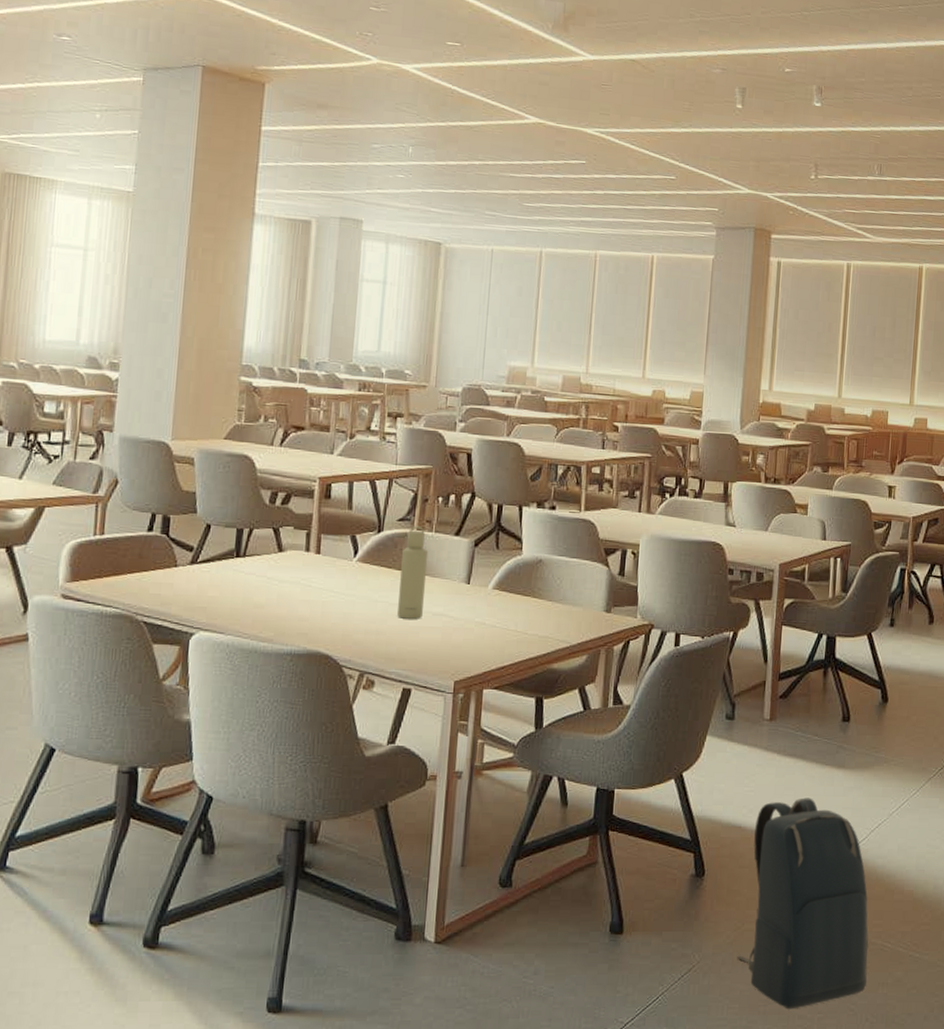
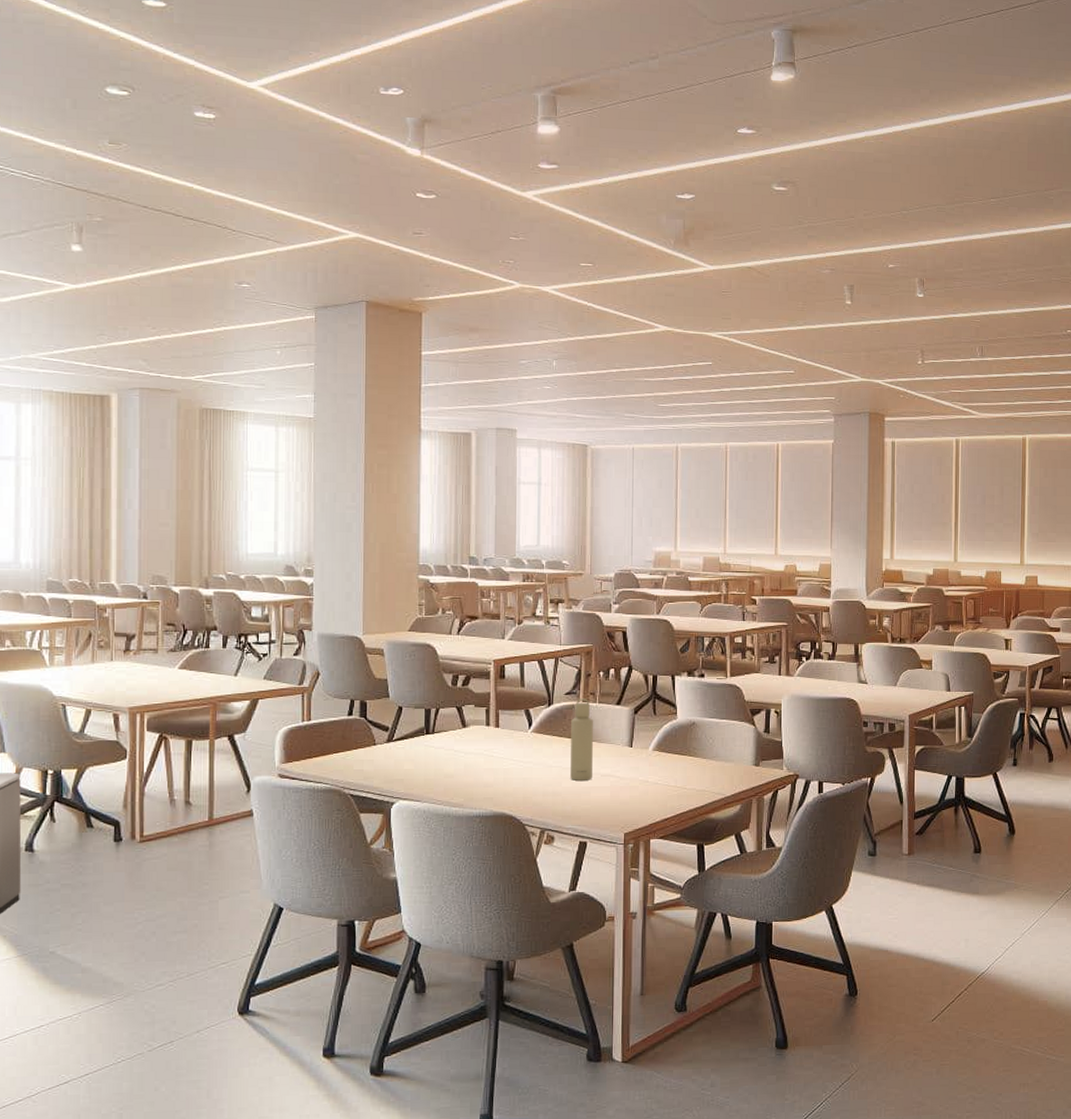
backpack: present [737,797,869,1010] -> none [891,922,1009,1110]

